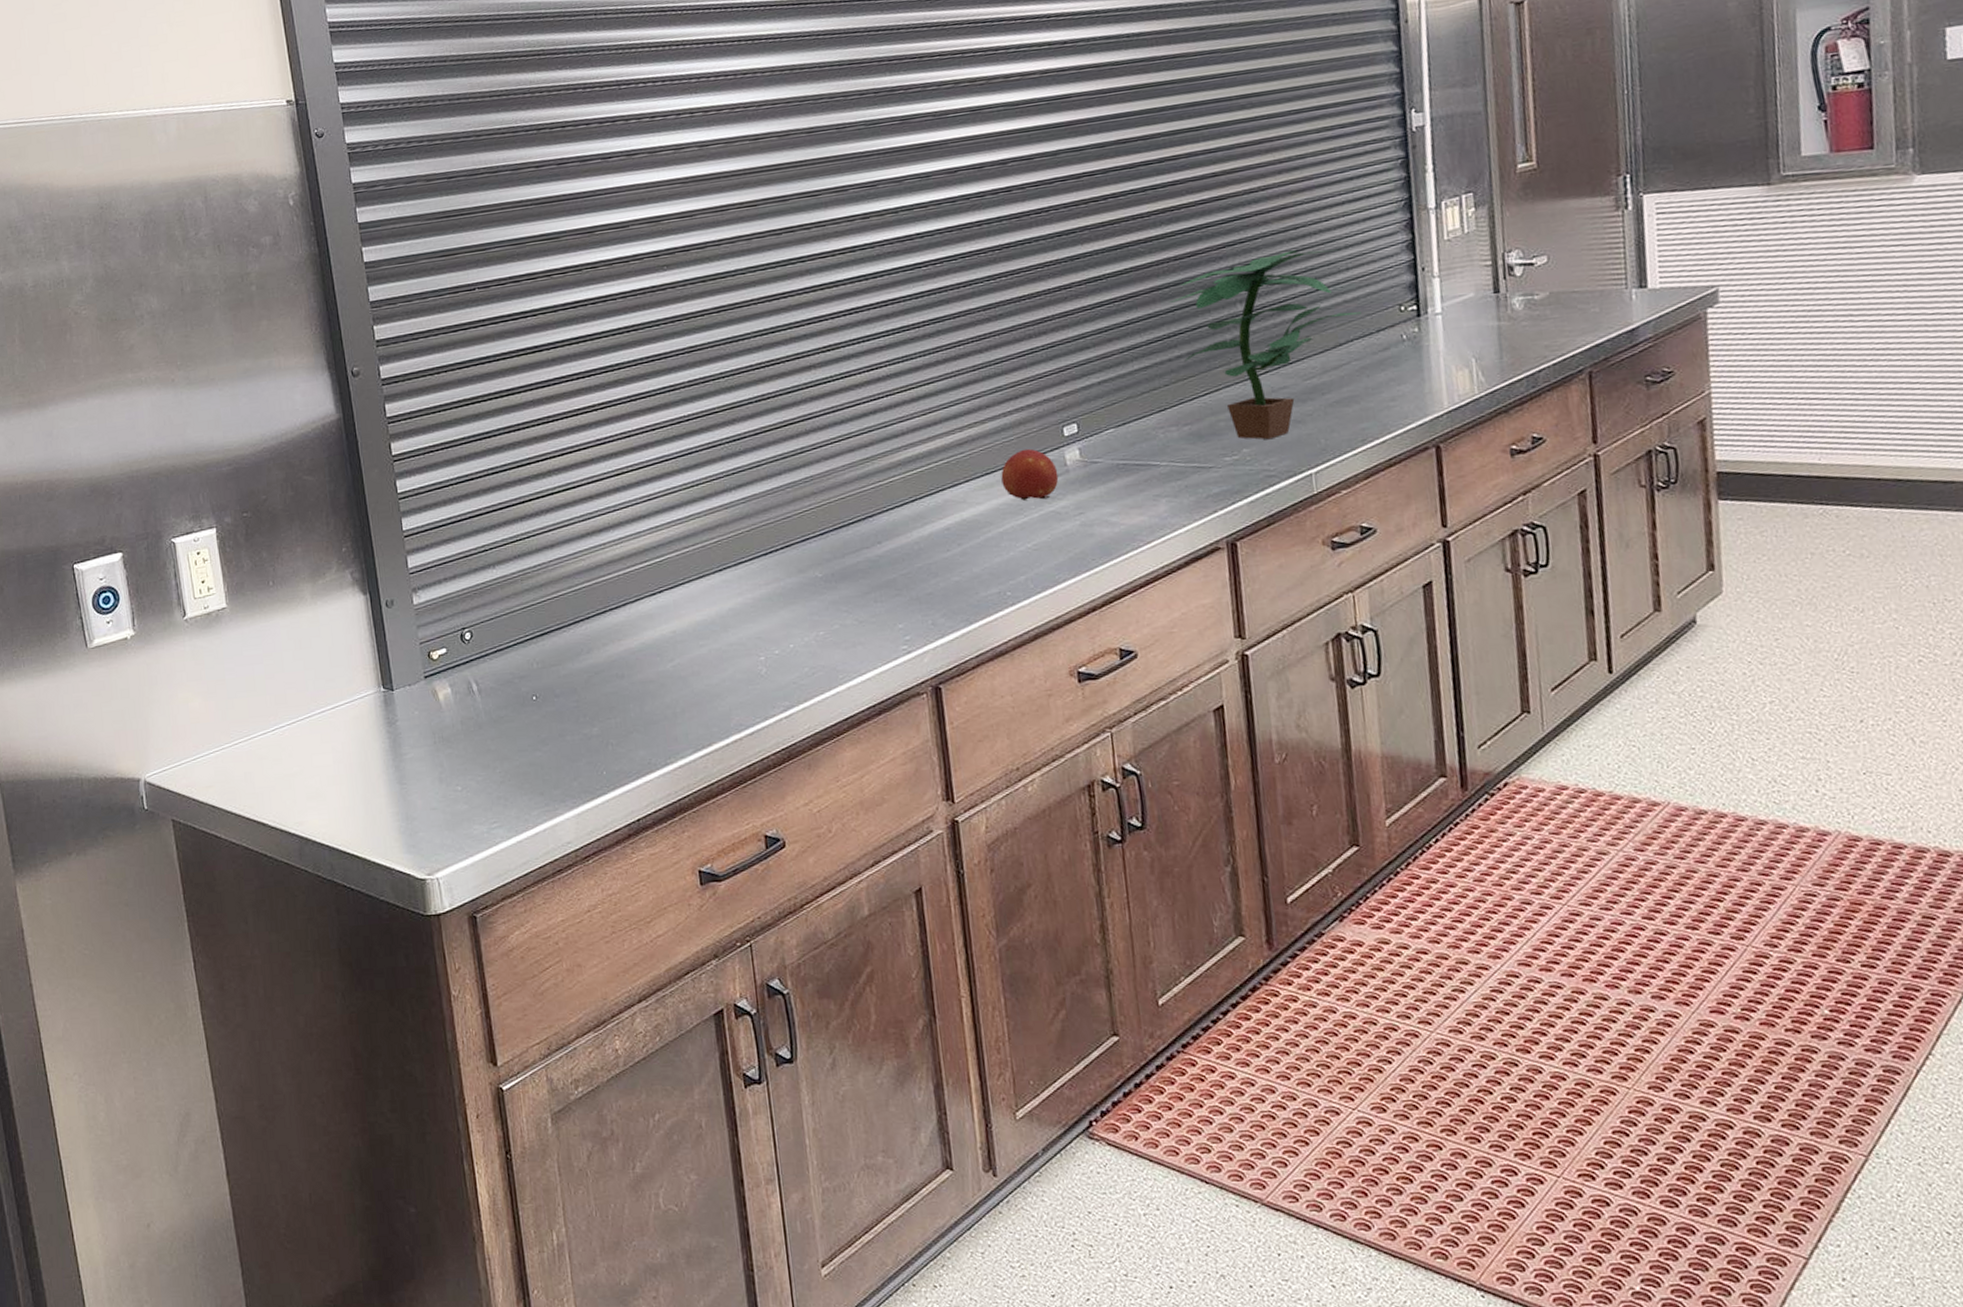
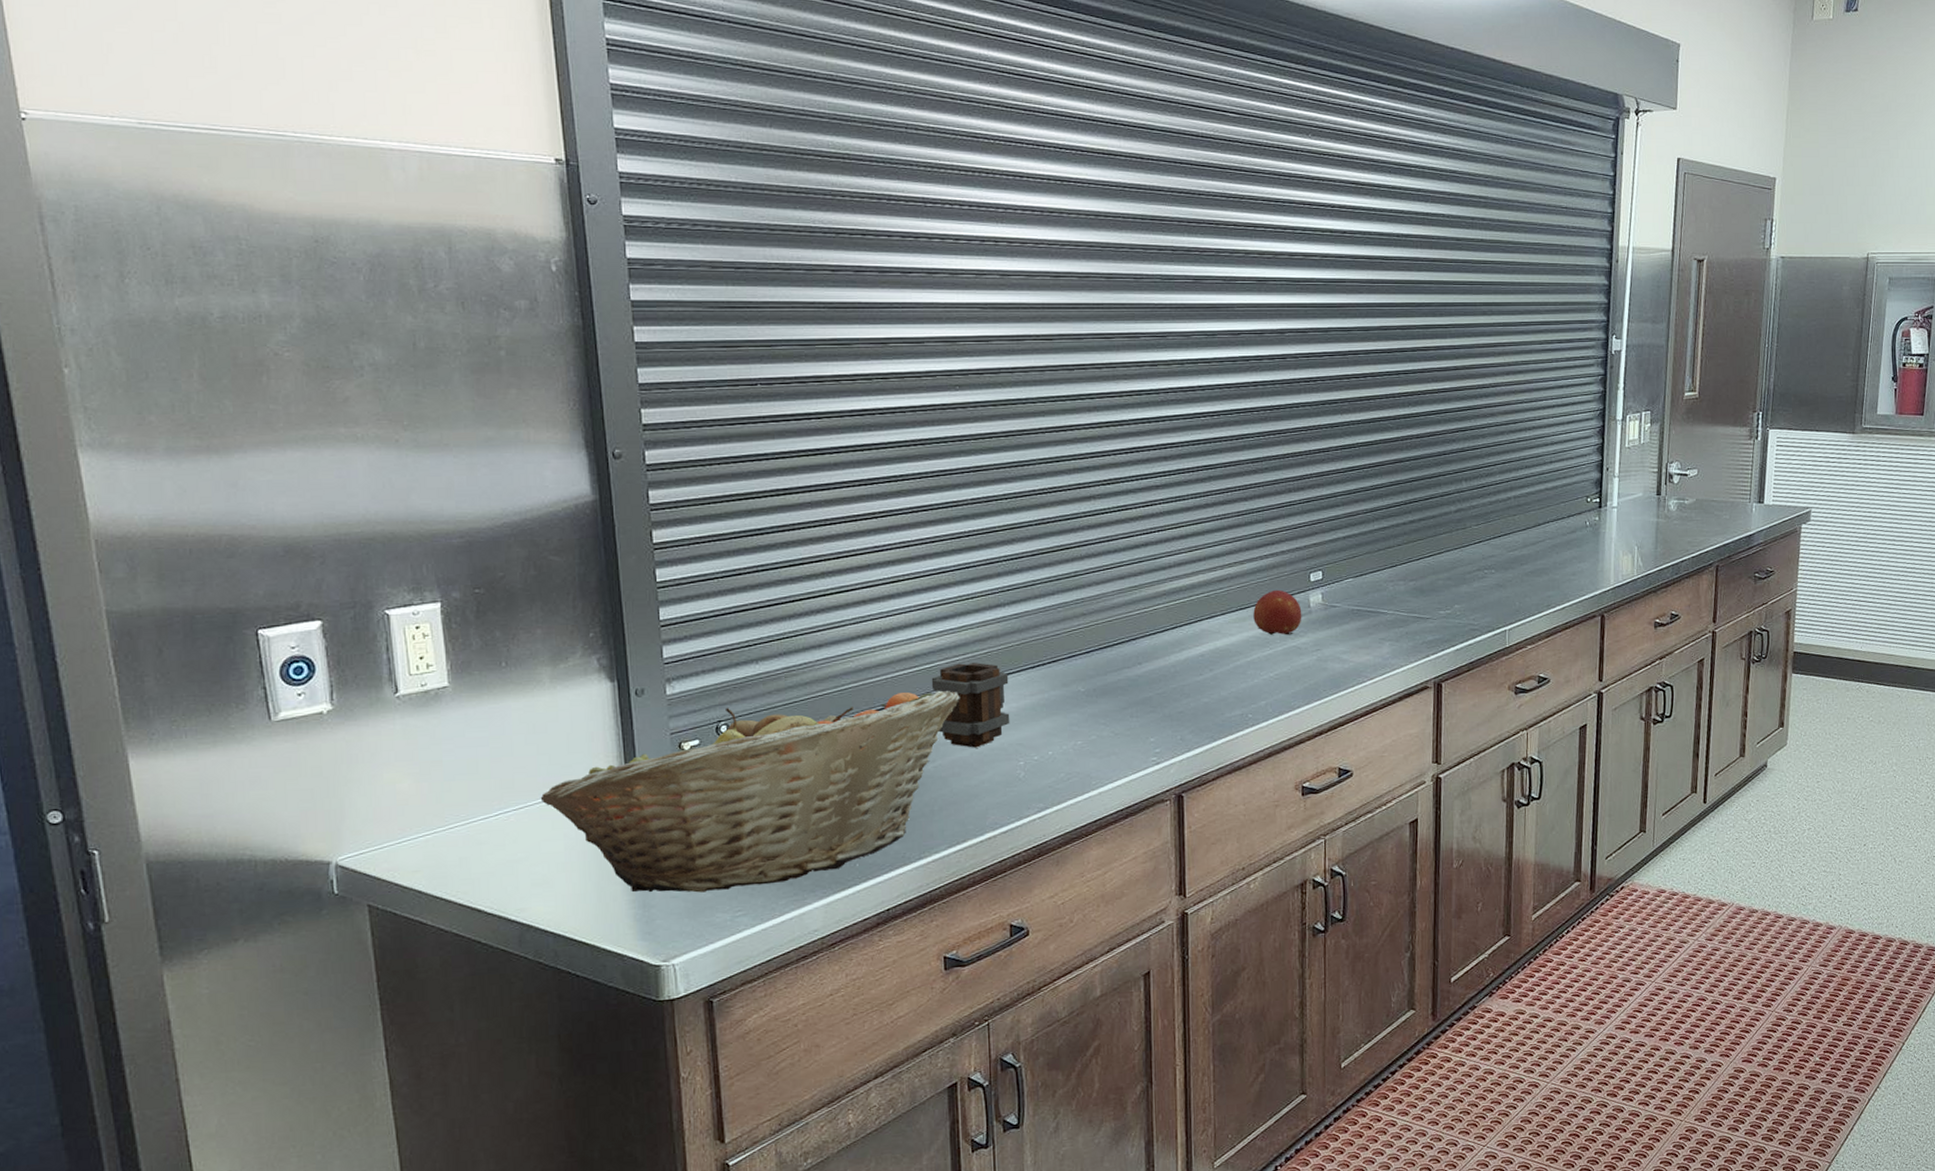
fruit basket: none [309,584,694,804] -> present [540,690,960,893]
mug: none [663,553,747,645] -> present [931,663,1010,748]
potted plant: present [1168,249,1361,440] -> none [1408,441,1558,599]

